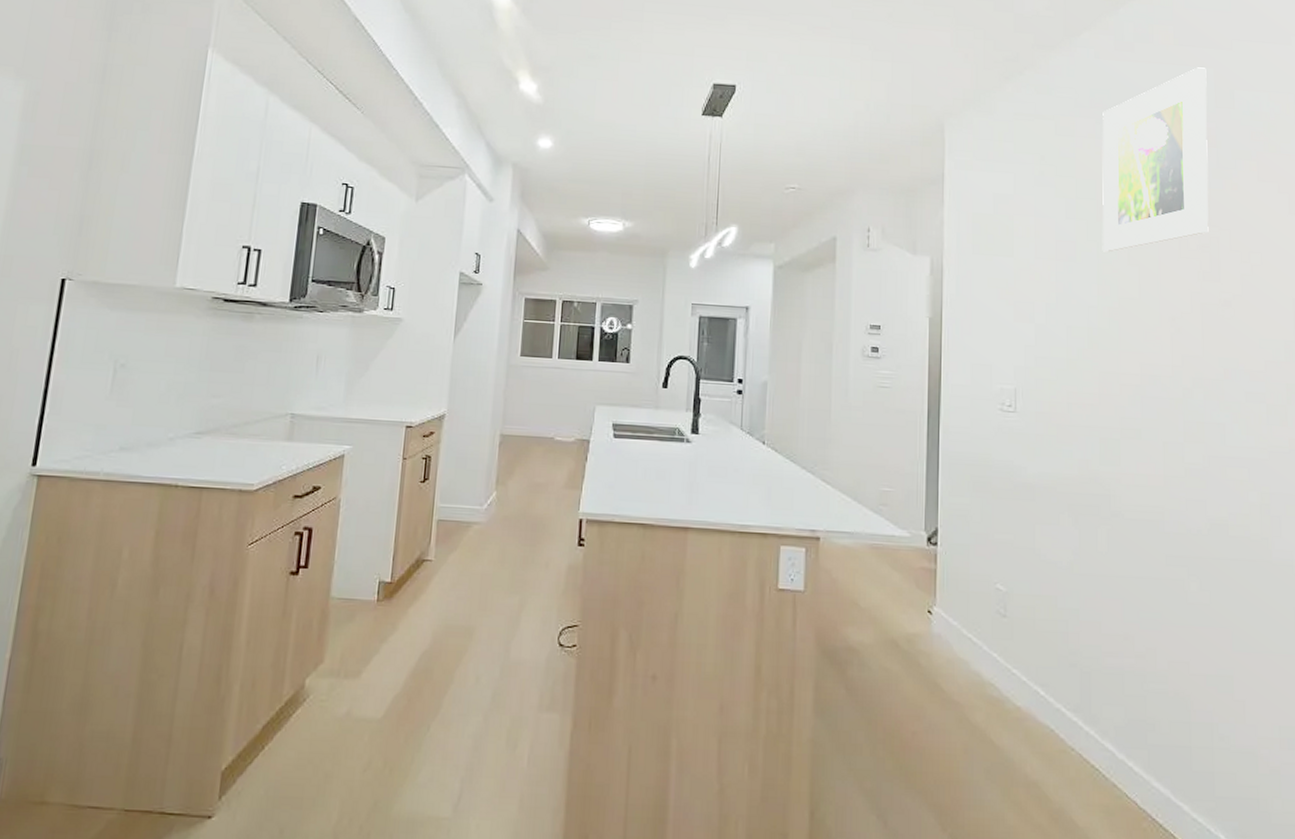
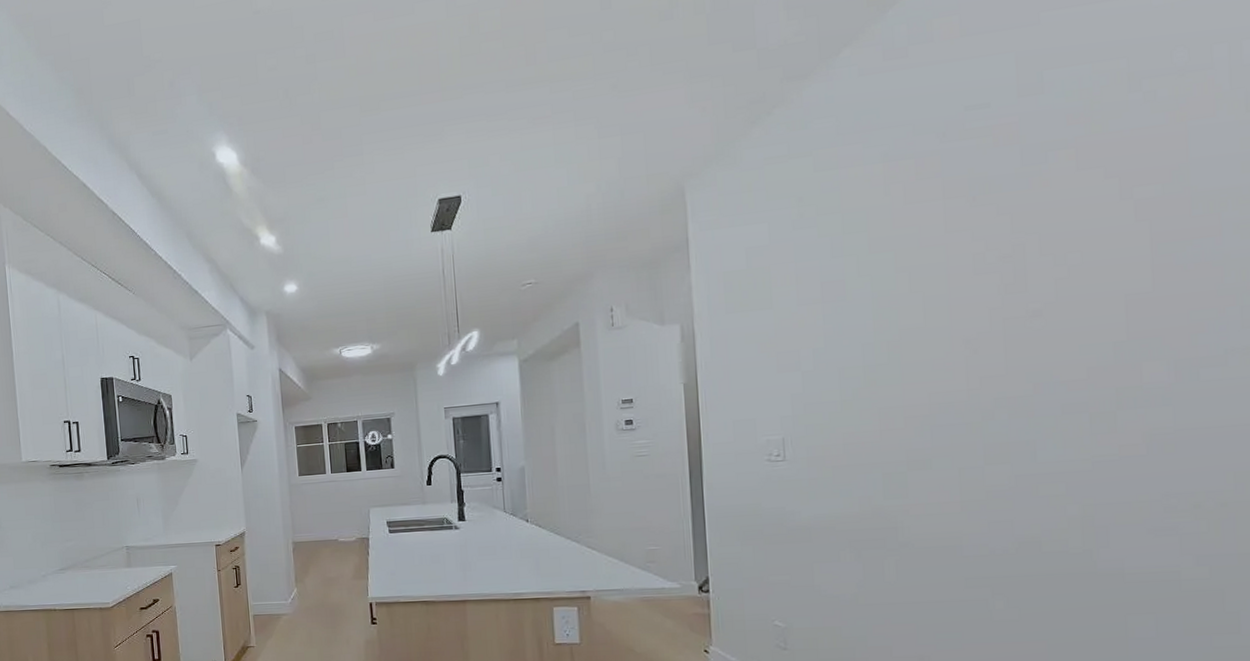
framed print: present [1102,67,1209,253] -> none [871,54,1012,285]

